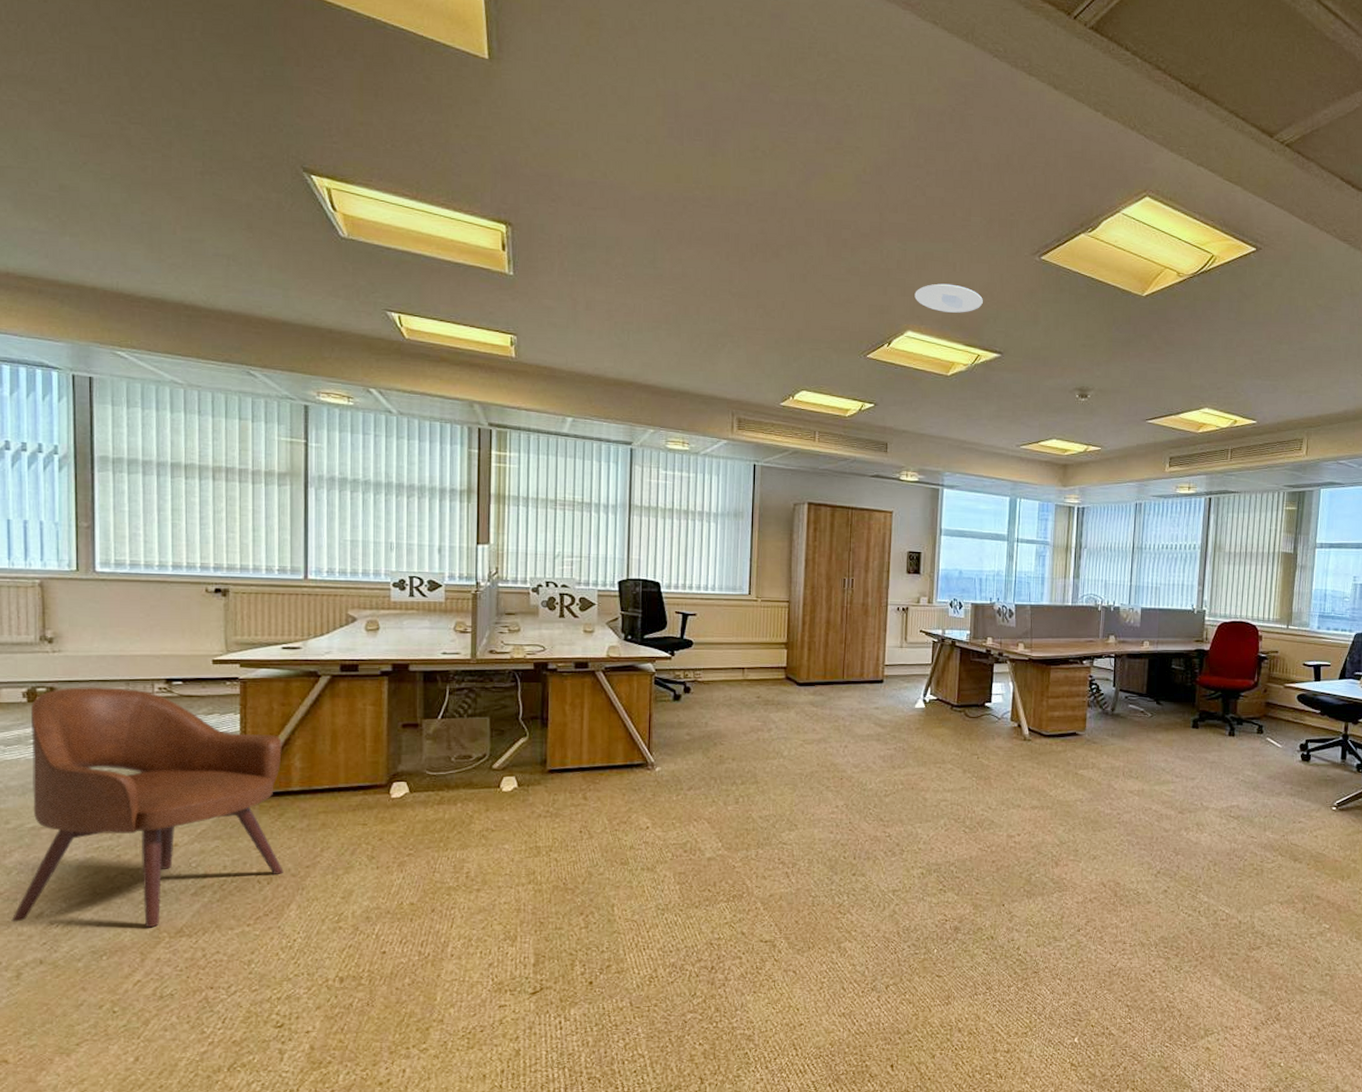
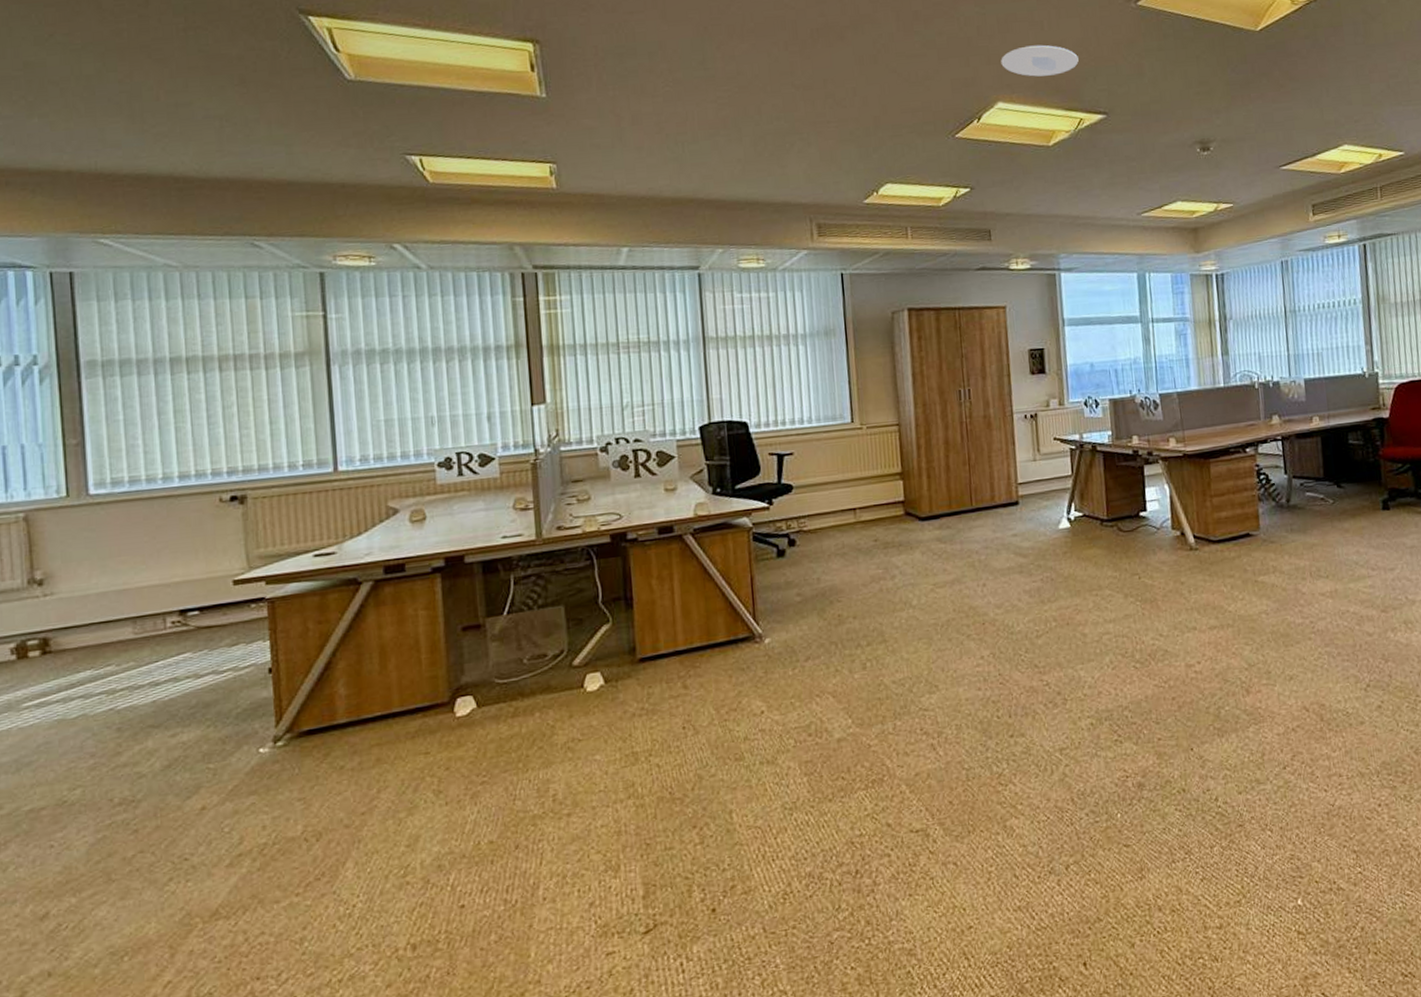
chair: present [11,686,284,928] -> none [10,627,335,929]

